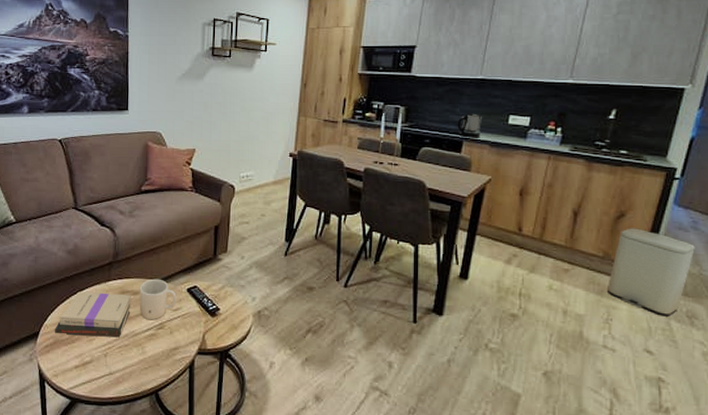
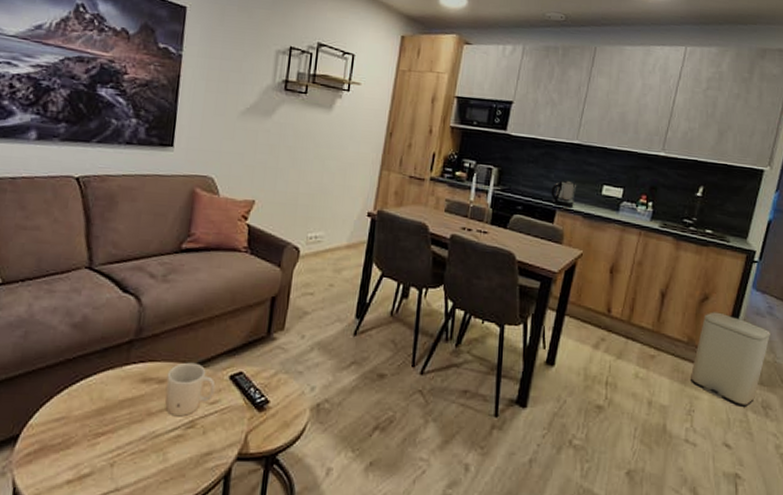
books: present [55,291,131,338] -> none [42,379,155,441]

